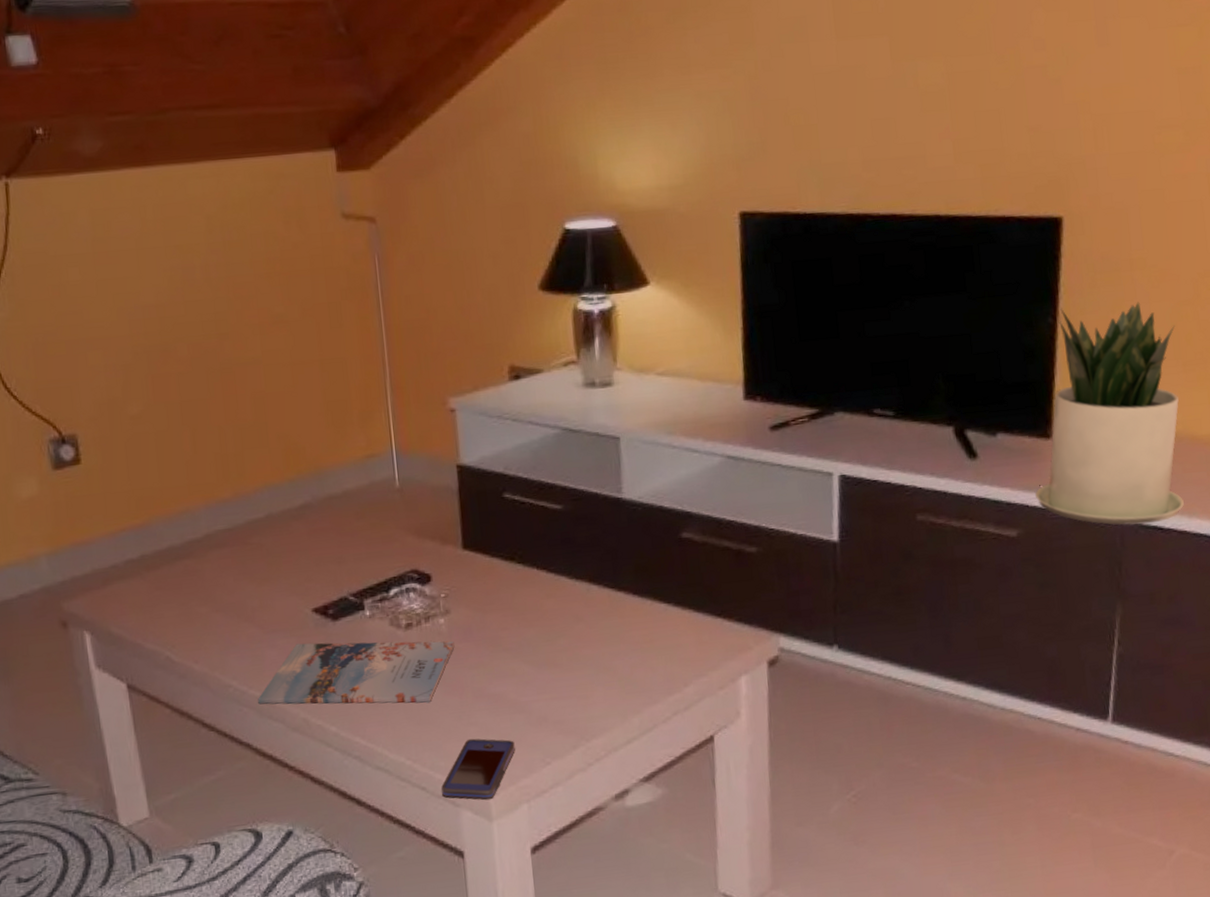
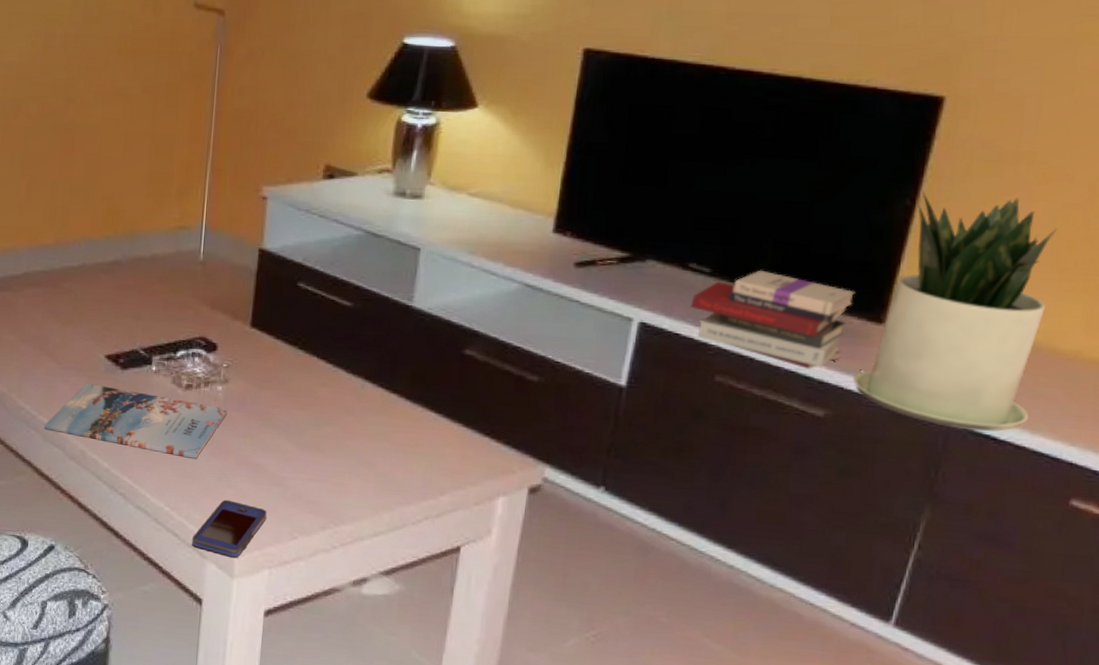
books: none [882,405,1022,494] -> present [690,270,856,369]

